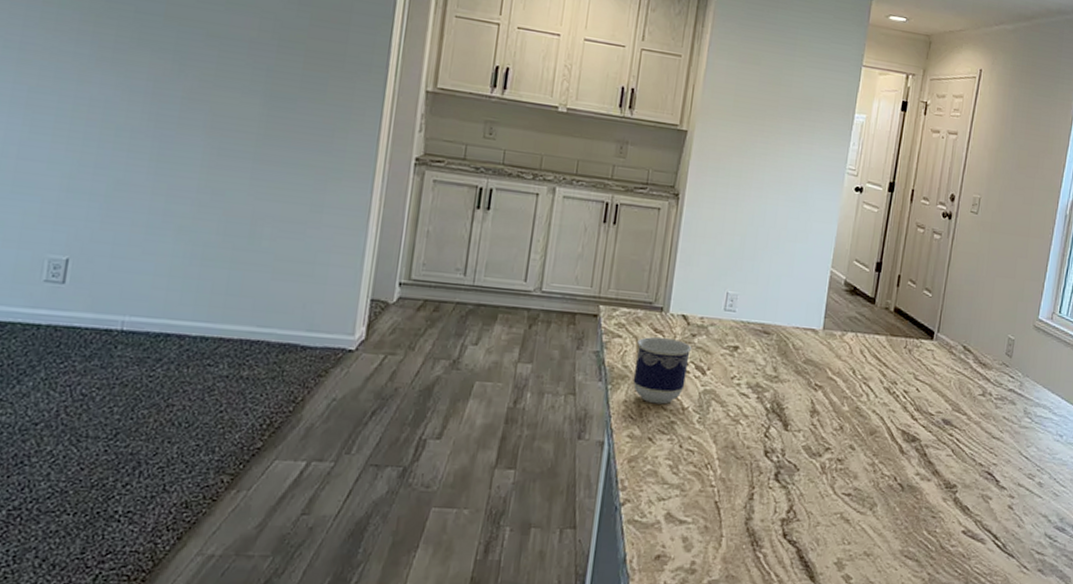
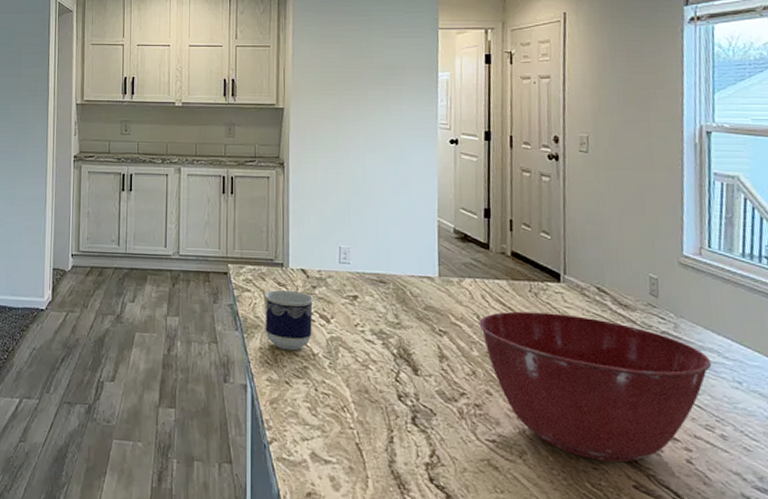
mixing bowl: none [853,367,1043,511] -> present [479,311,712,463]

